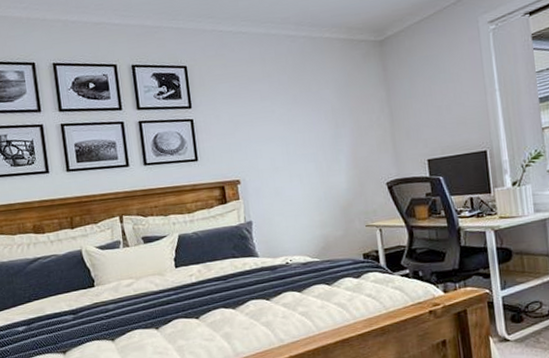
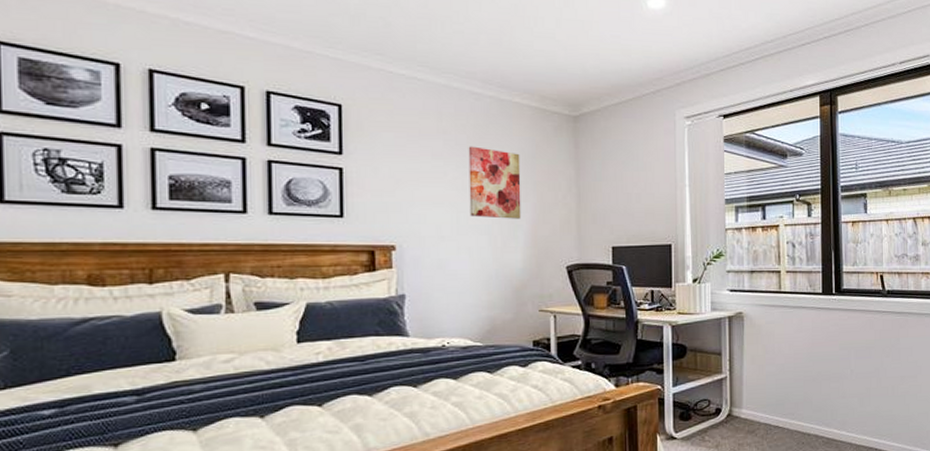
wall art: none [290,83,342,147] -> present [468,146,521,219]

